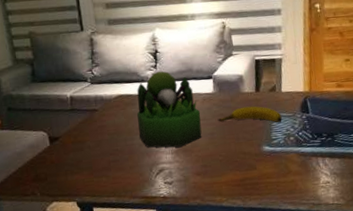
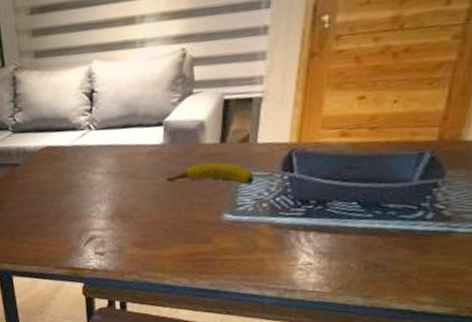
plant: present [137,71,202,148] -> none [66,116,145,212]

